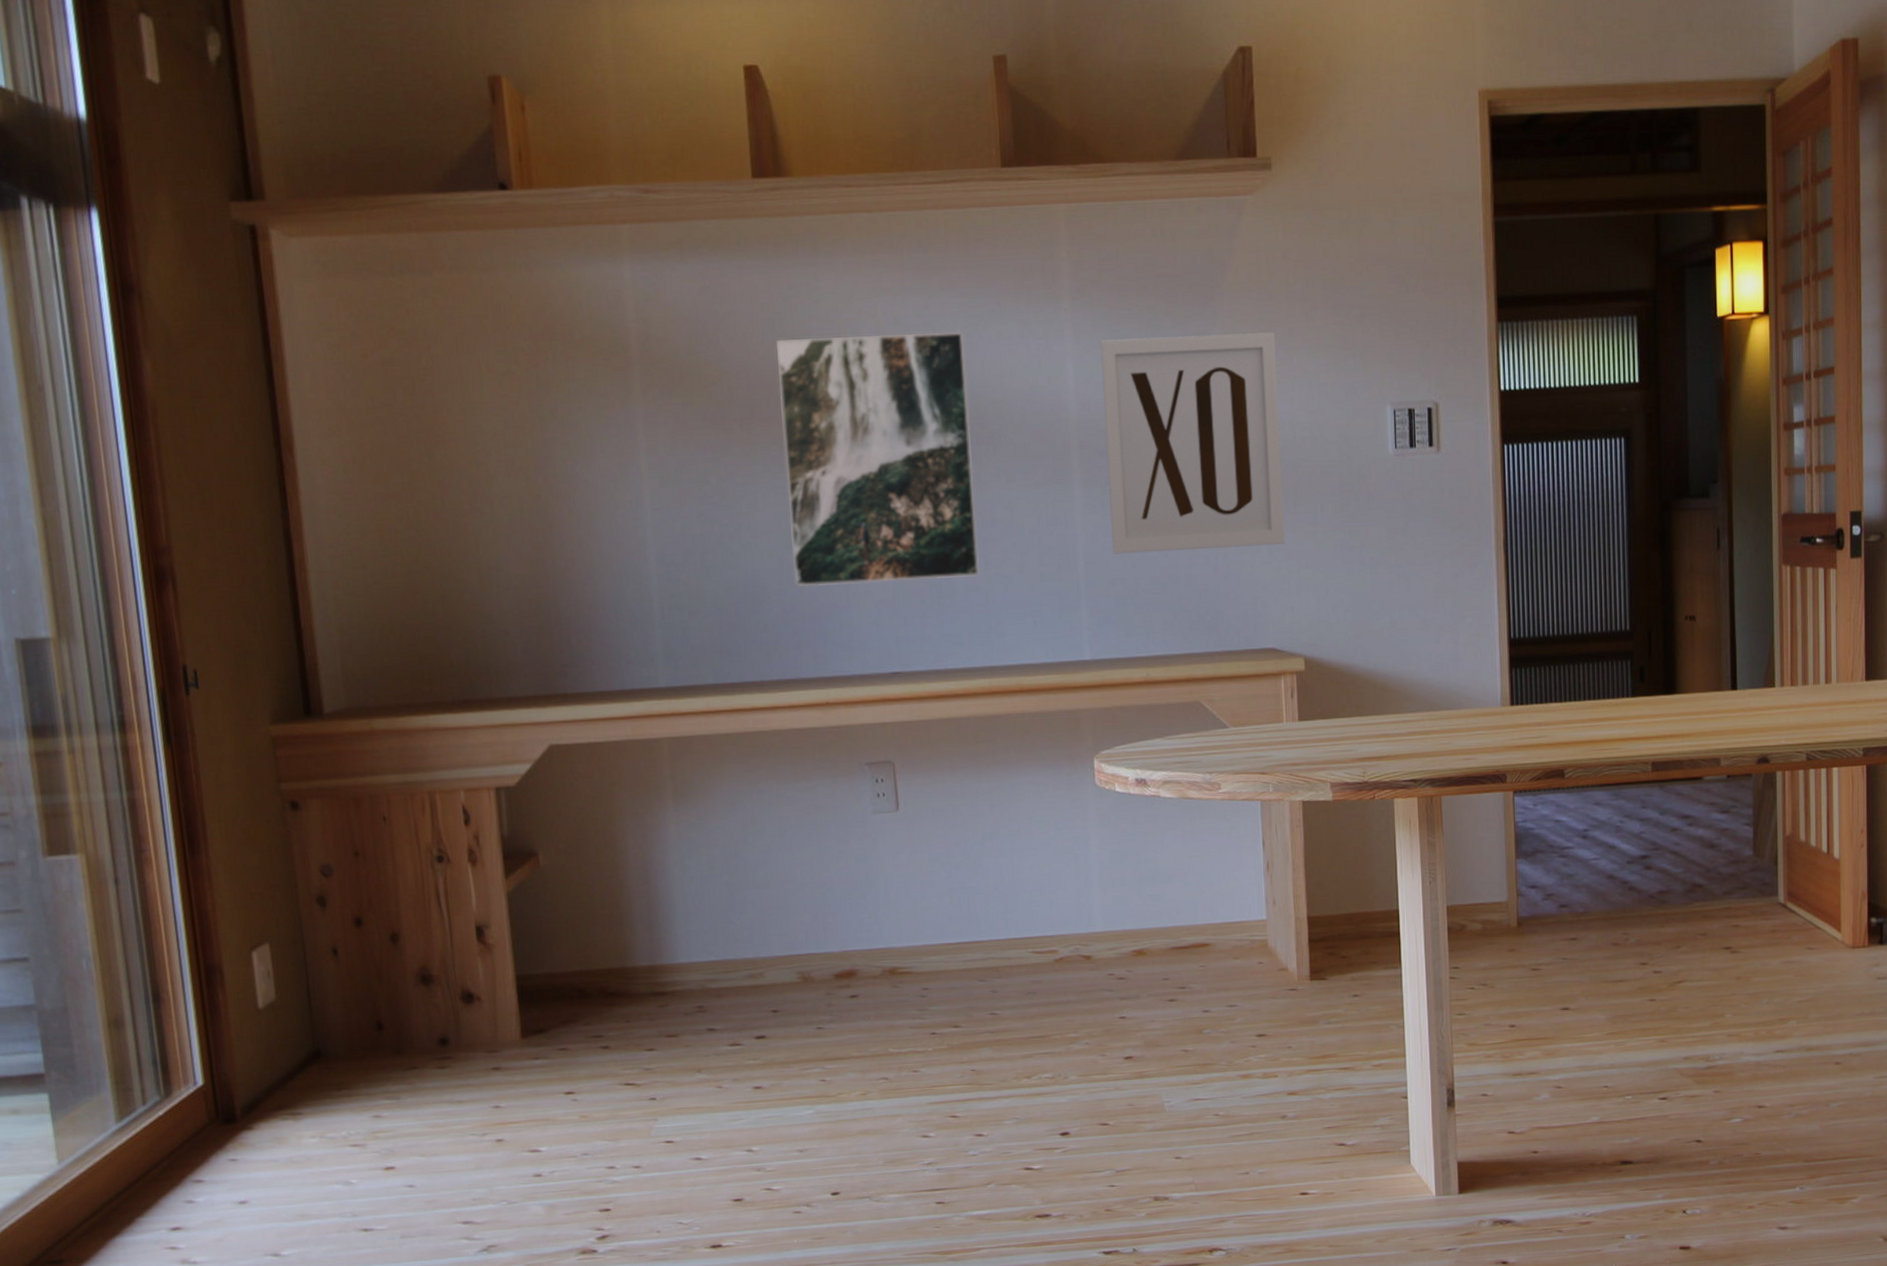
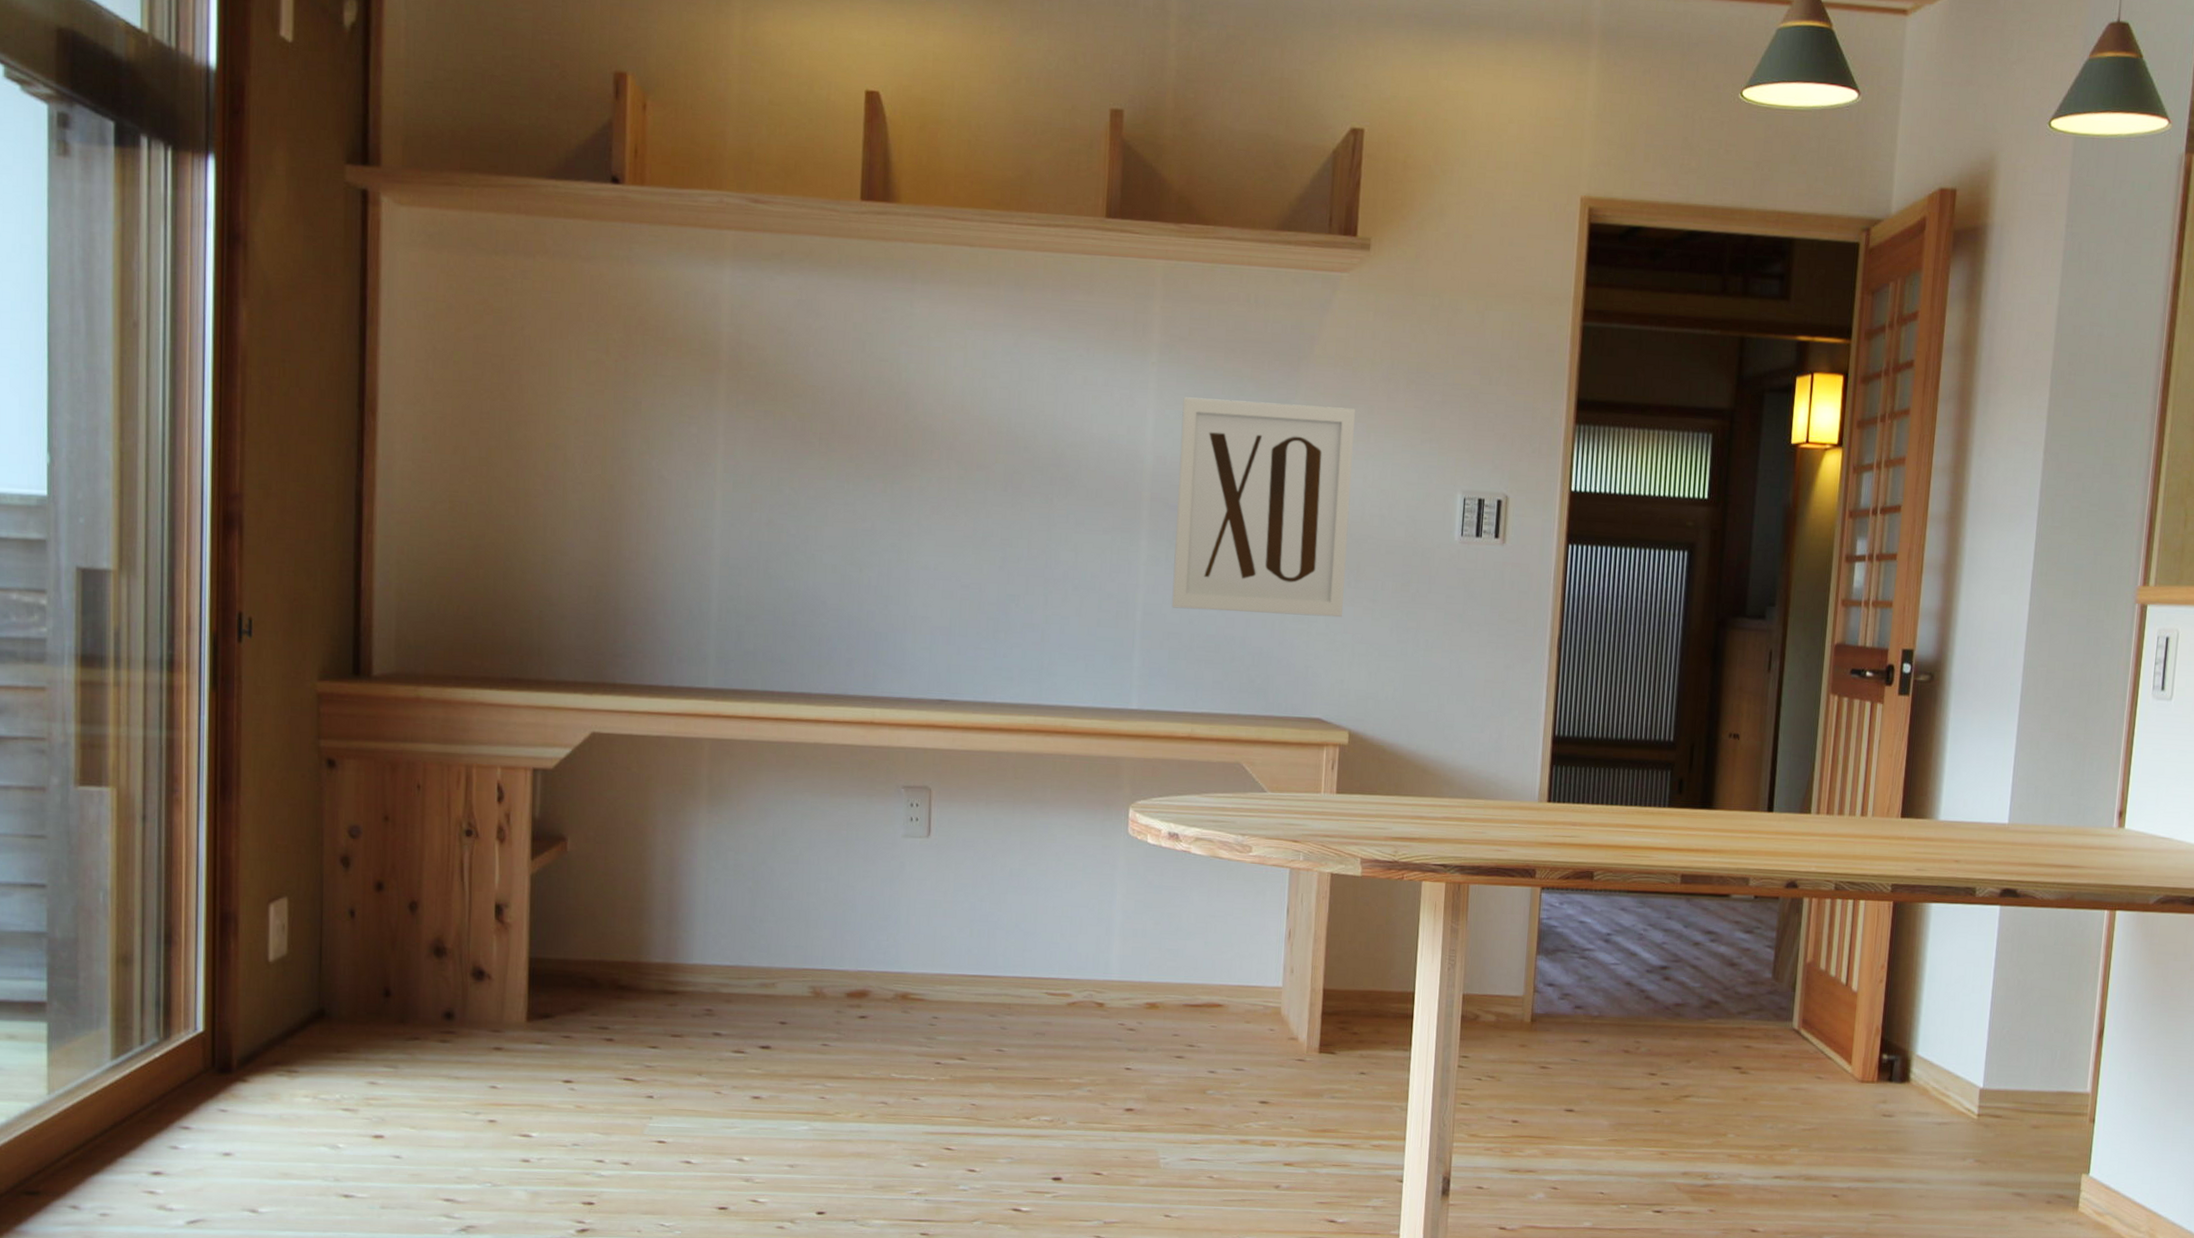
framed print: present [776,332,980,587] -> none [854,360,1050,614]

